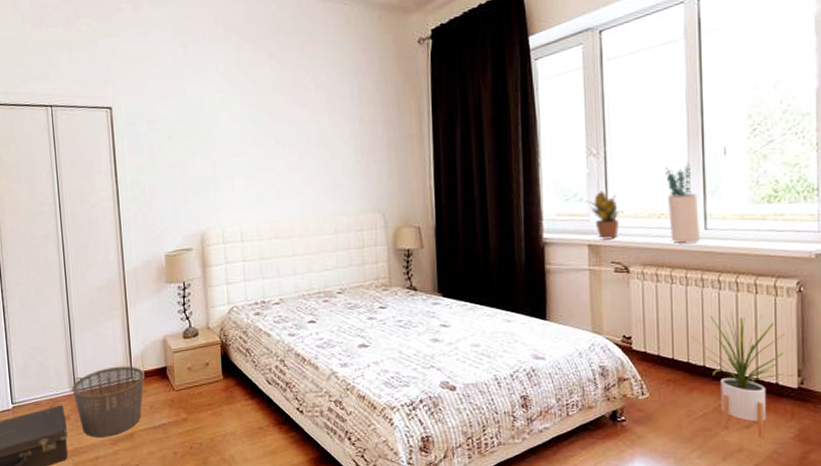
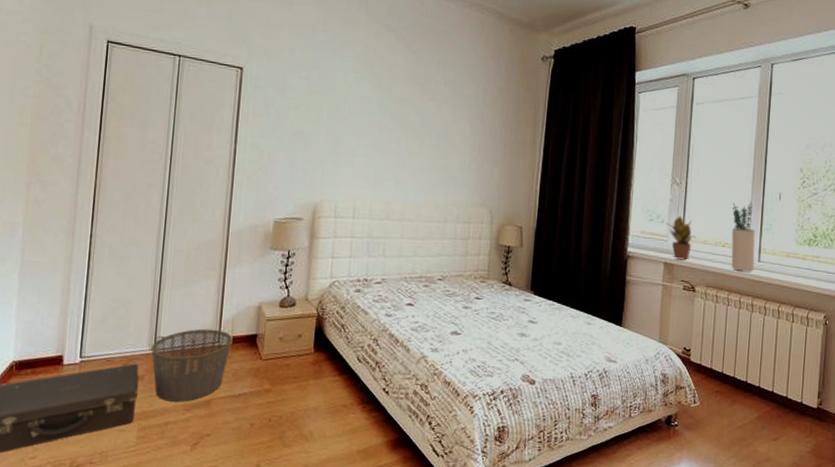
house plant: present [692,312,793,439] -> none [739,336,814,451]

